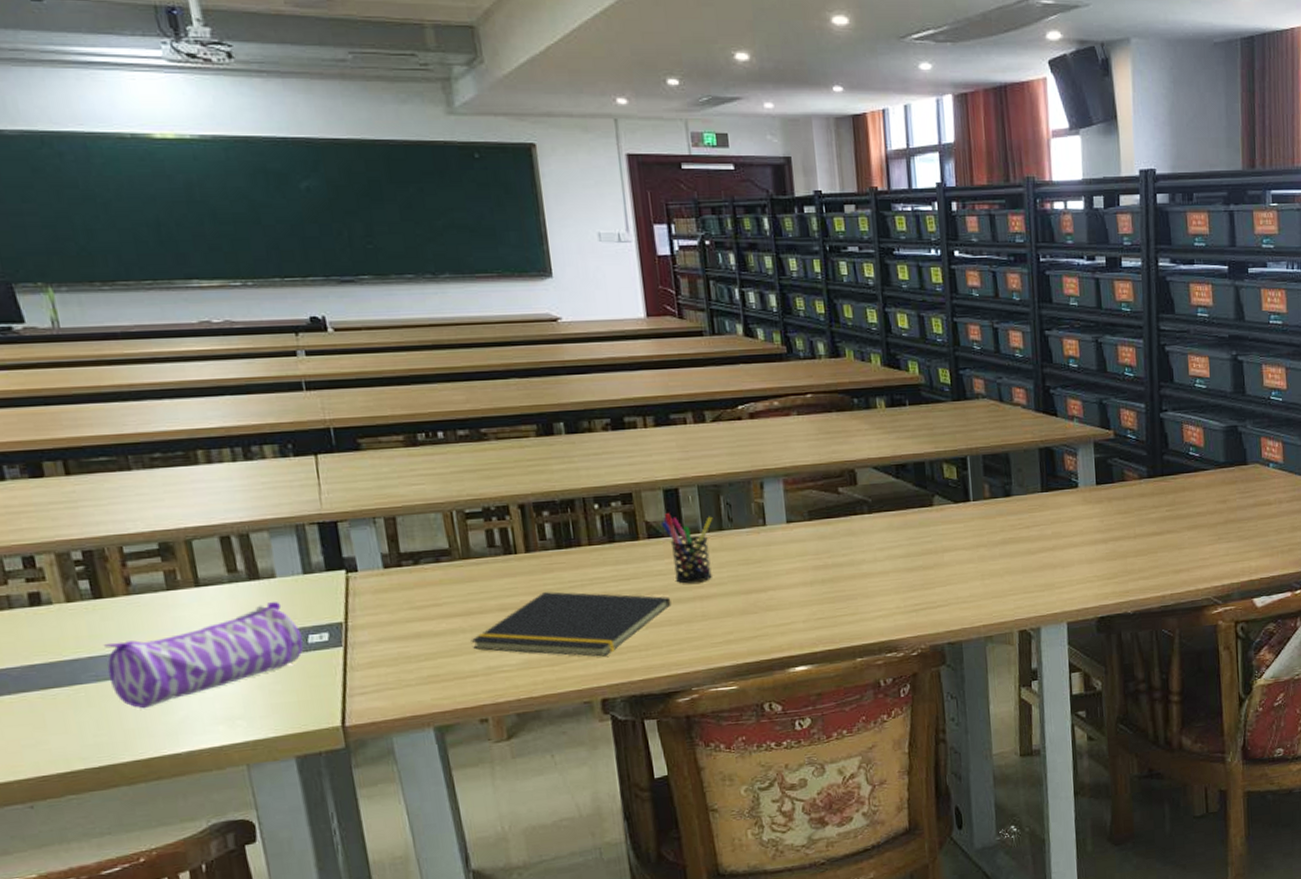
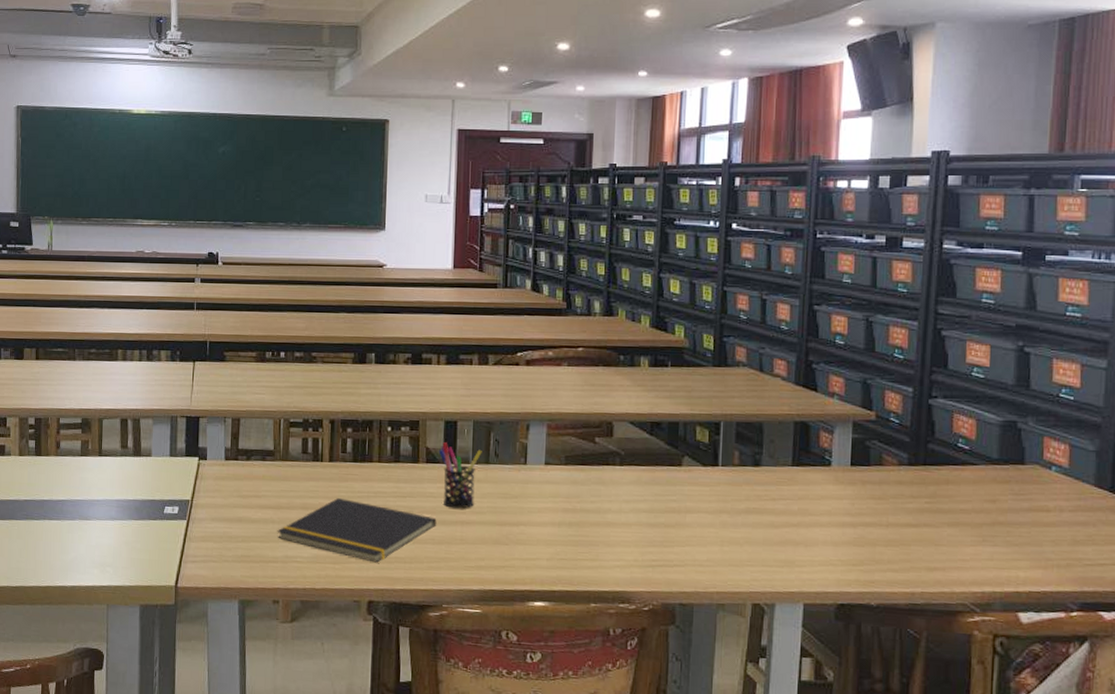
pencil case: present [103,602,304,709] -> none [34,476,161,547]

